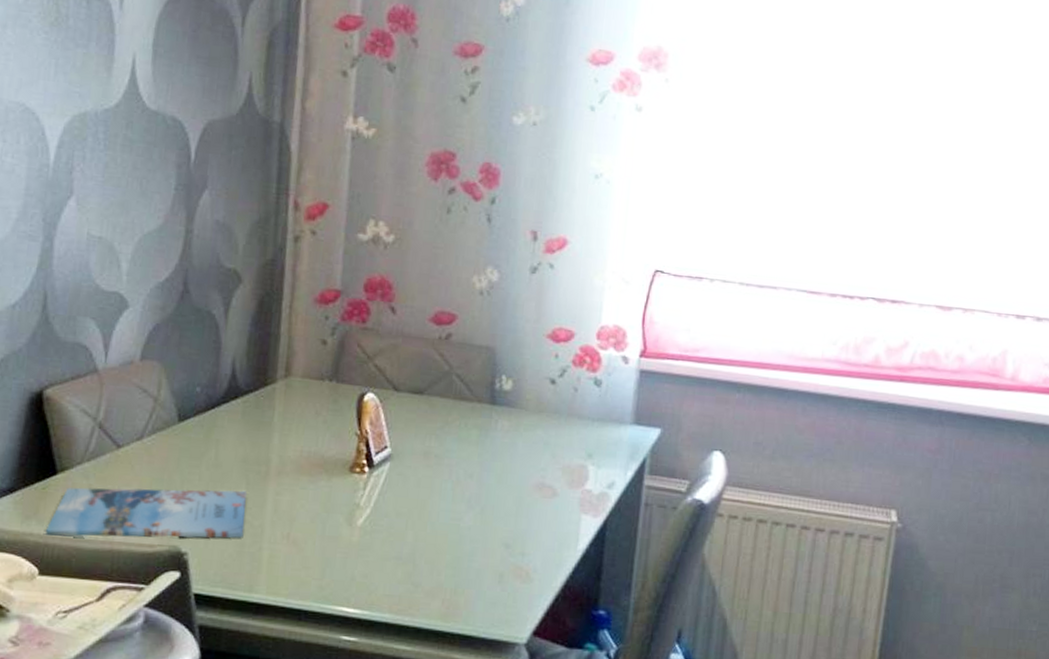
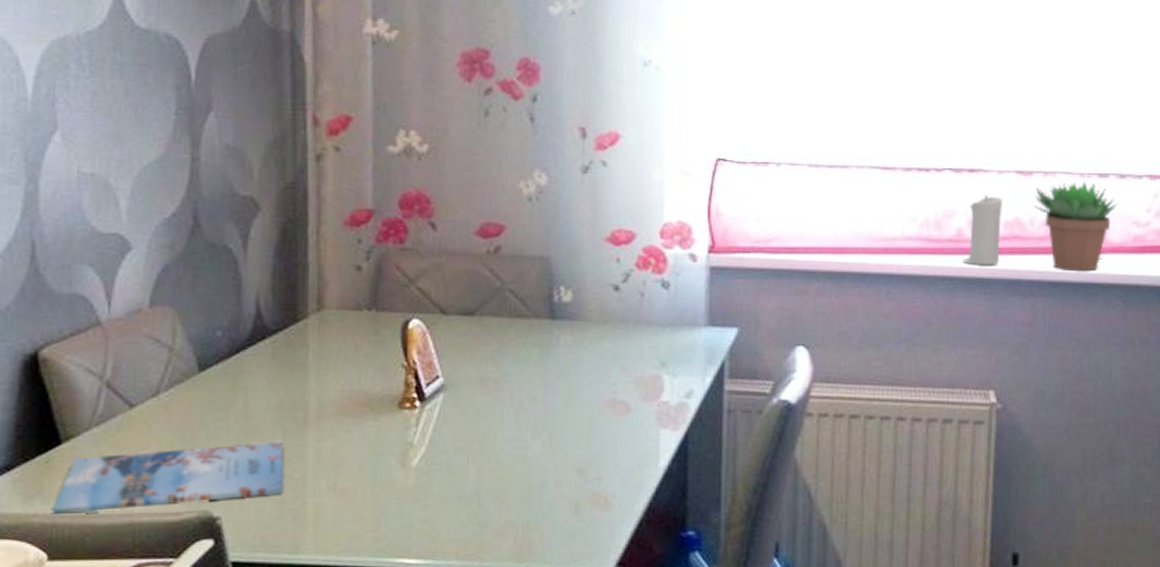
candle: none [877,325,921,393] -> present [962,194,1003,266]
succulent plant: none [950,320,1031,407] -> present [1034,181,1117,270]

